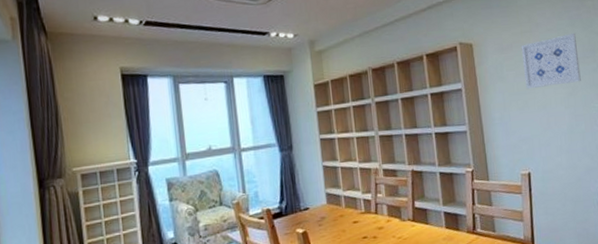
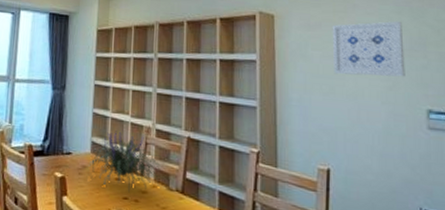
plant: none [327,177,392,232] -> present [88,131,161,193]

